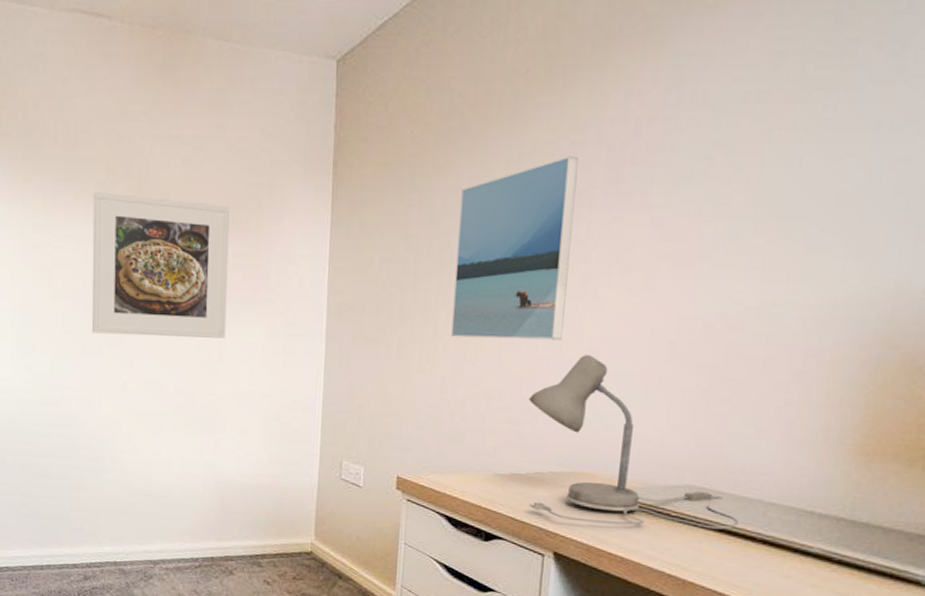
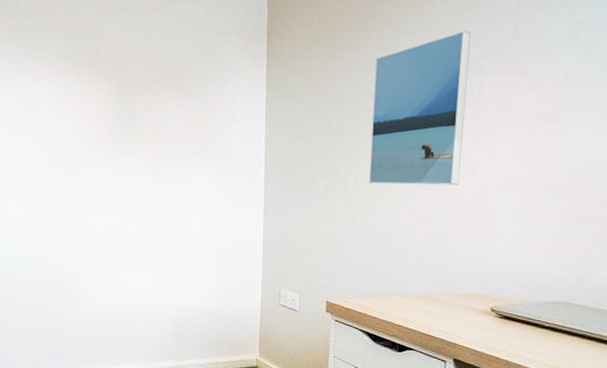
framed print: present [92,192,230,338] -> none [56,58,179,187]
desk lamp: present [528,355,740,530] -> none [433,197,597,336]

